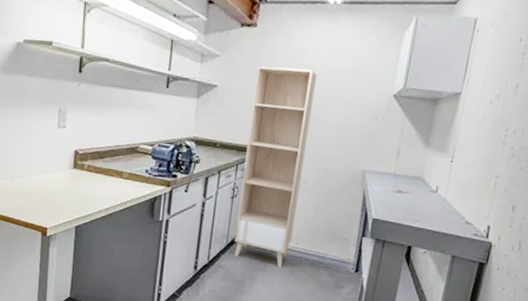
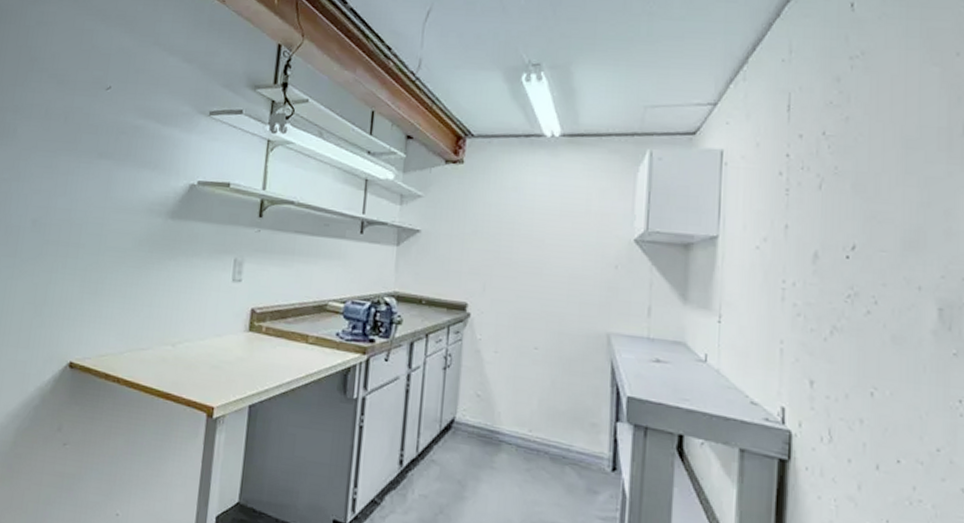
shelf: present [234,66,317,268] -> none [449,207,539,465]

